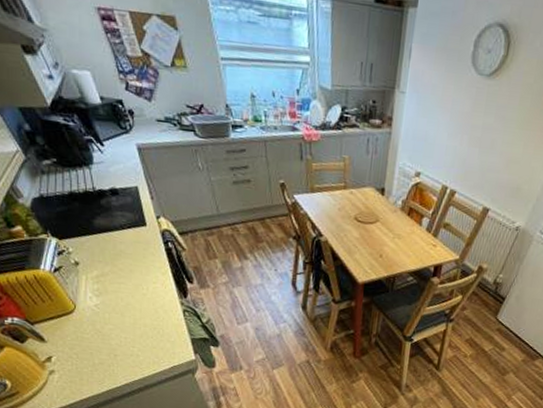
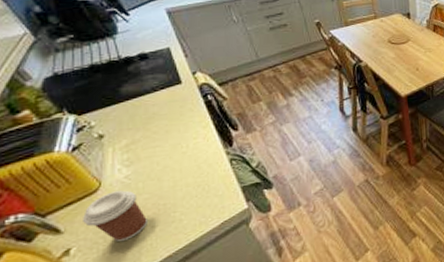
coffee cup: none [61,316,111,362] -> present [83,190,147,242]

